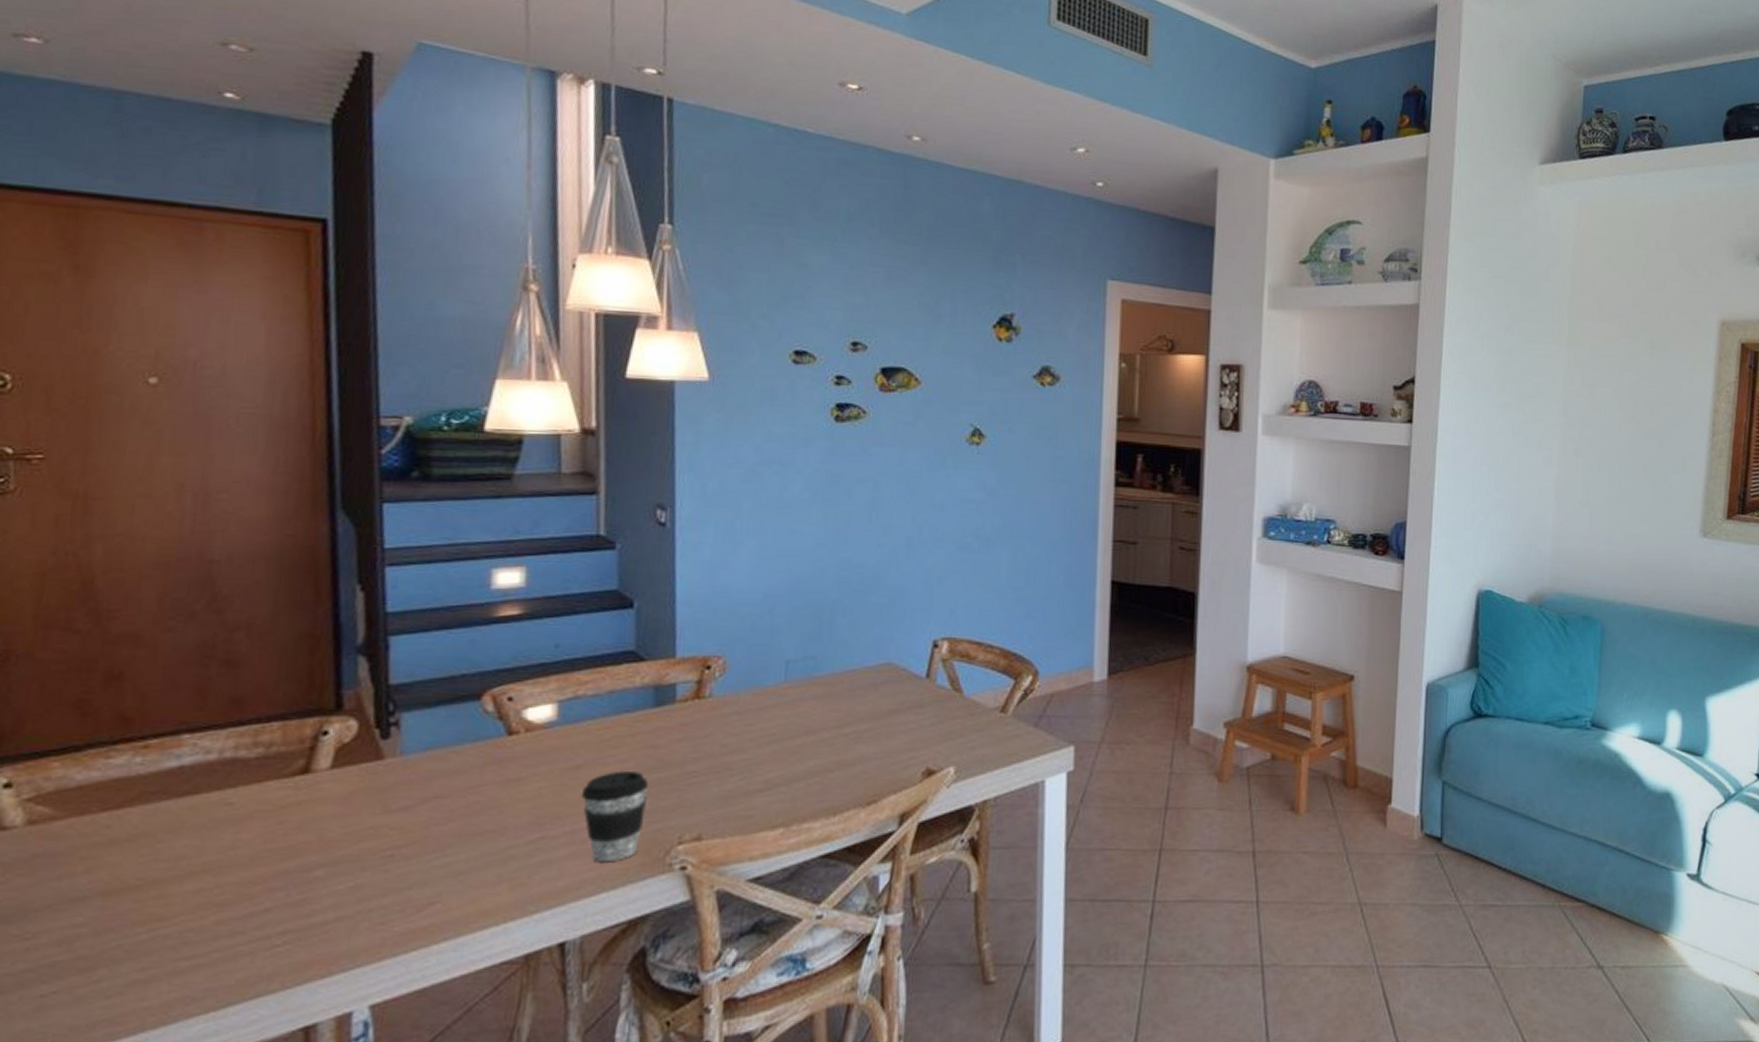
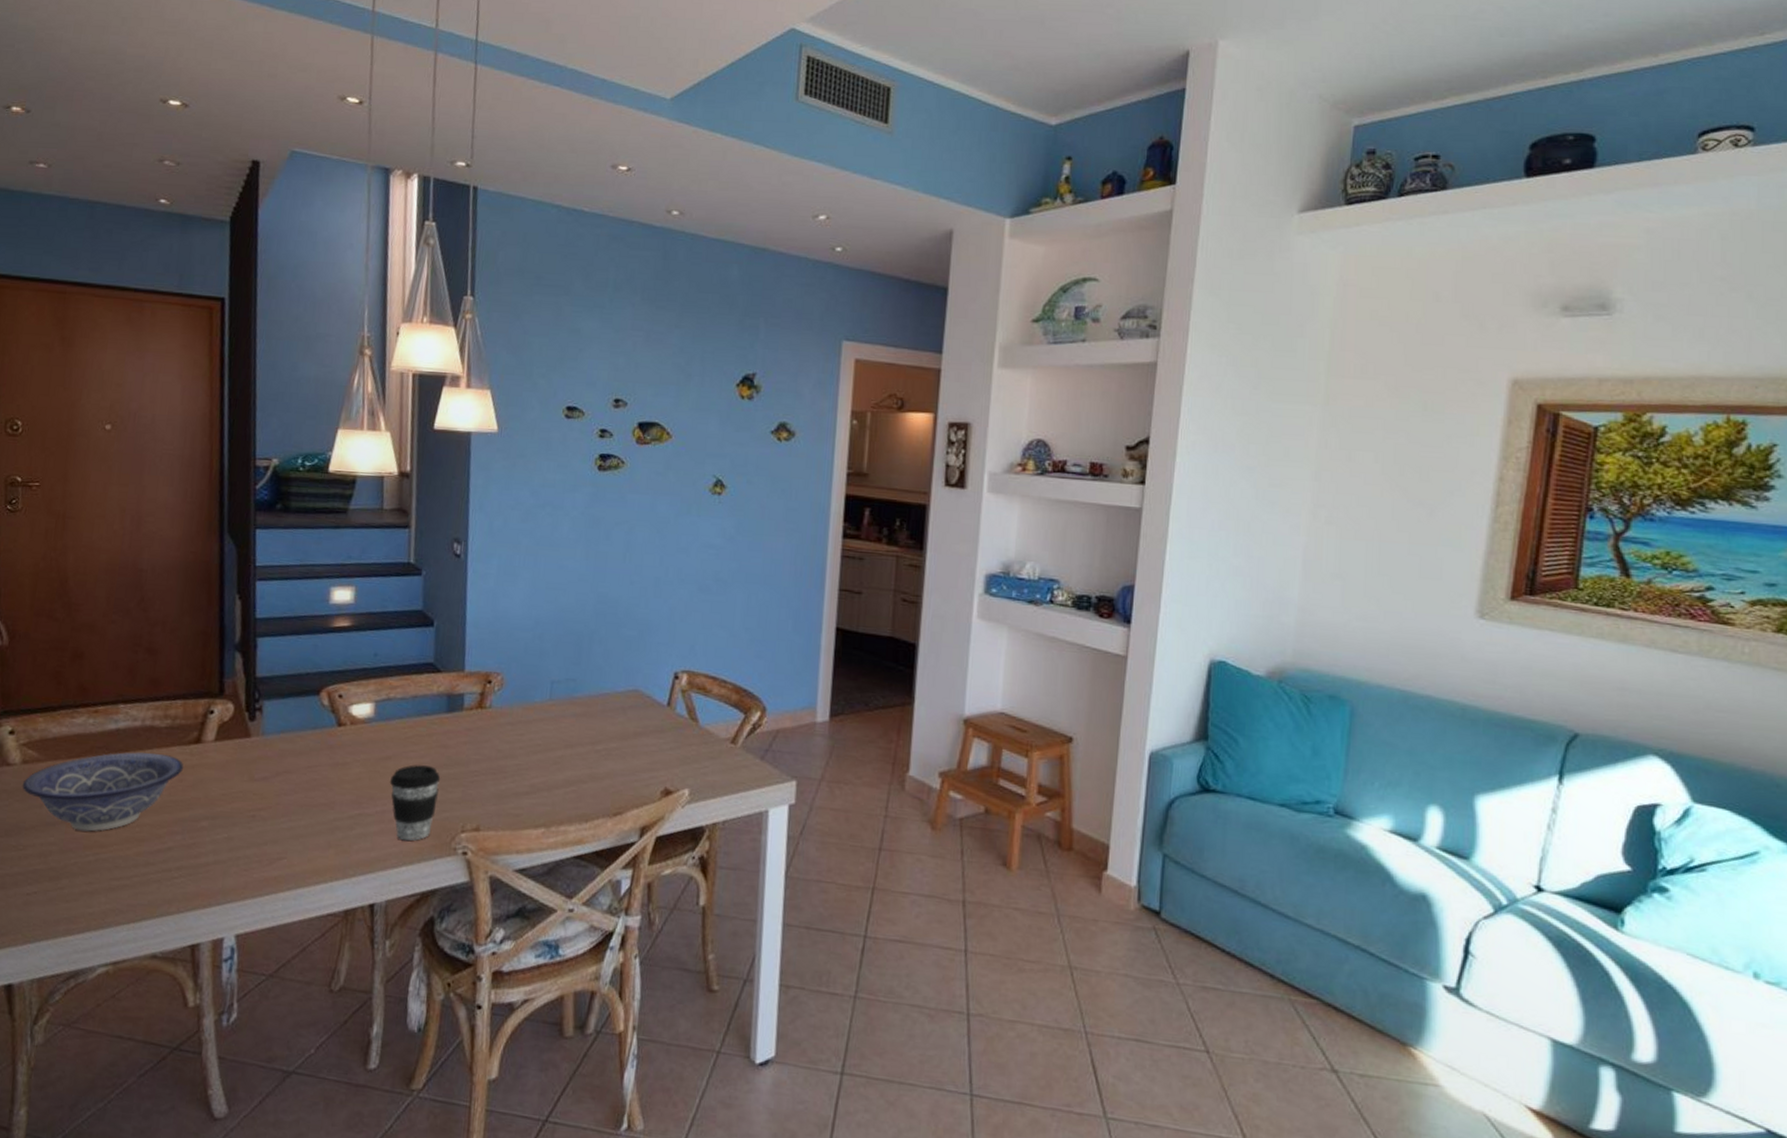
decorative bowl: none [27,791,285,903] -> present [22,752,183,832]

